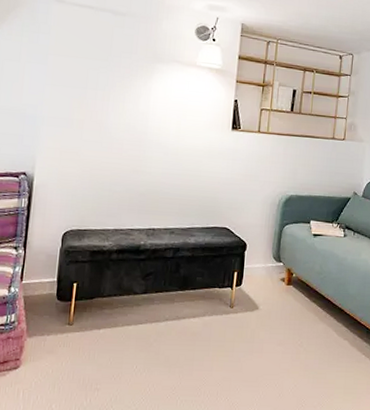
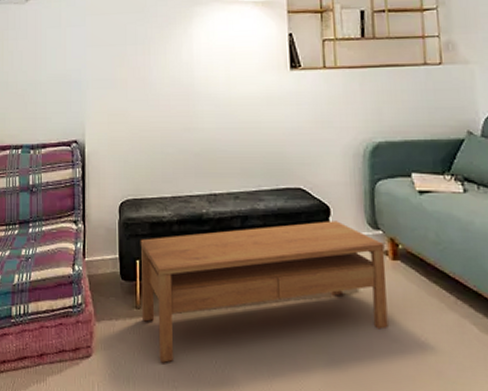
coffee table: none [74,254,283,370] -> present [140,221,388,363]

